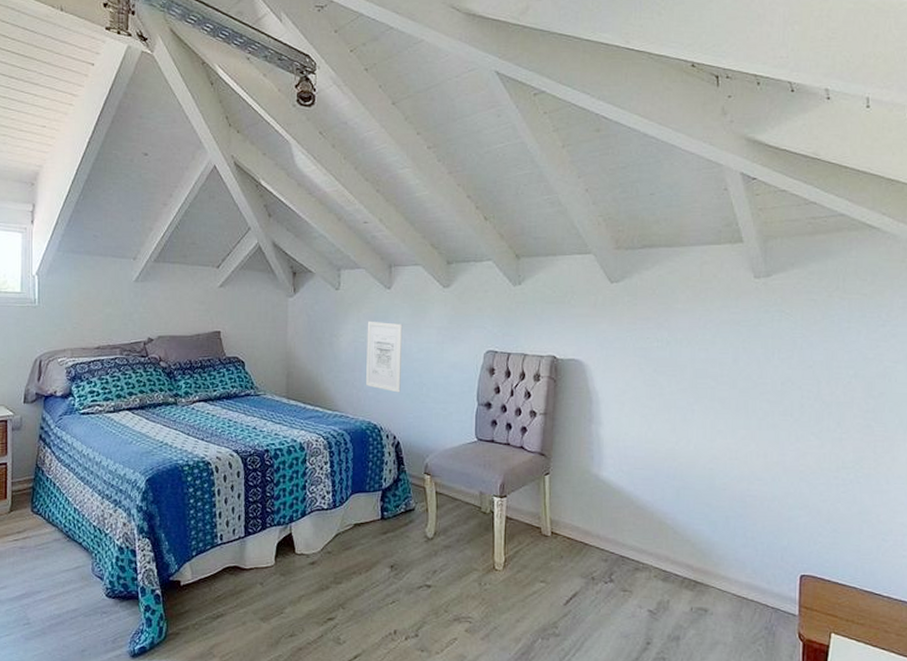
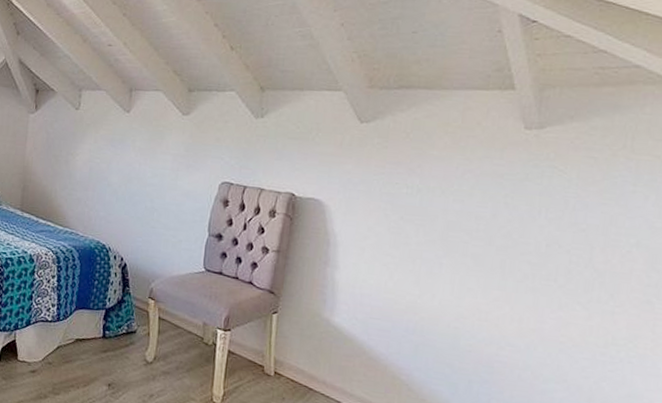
wall art: present [366,320,403,393] -> none [98,142,139,216]

